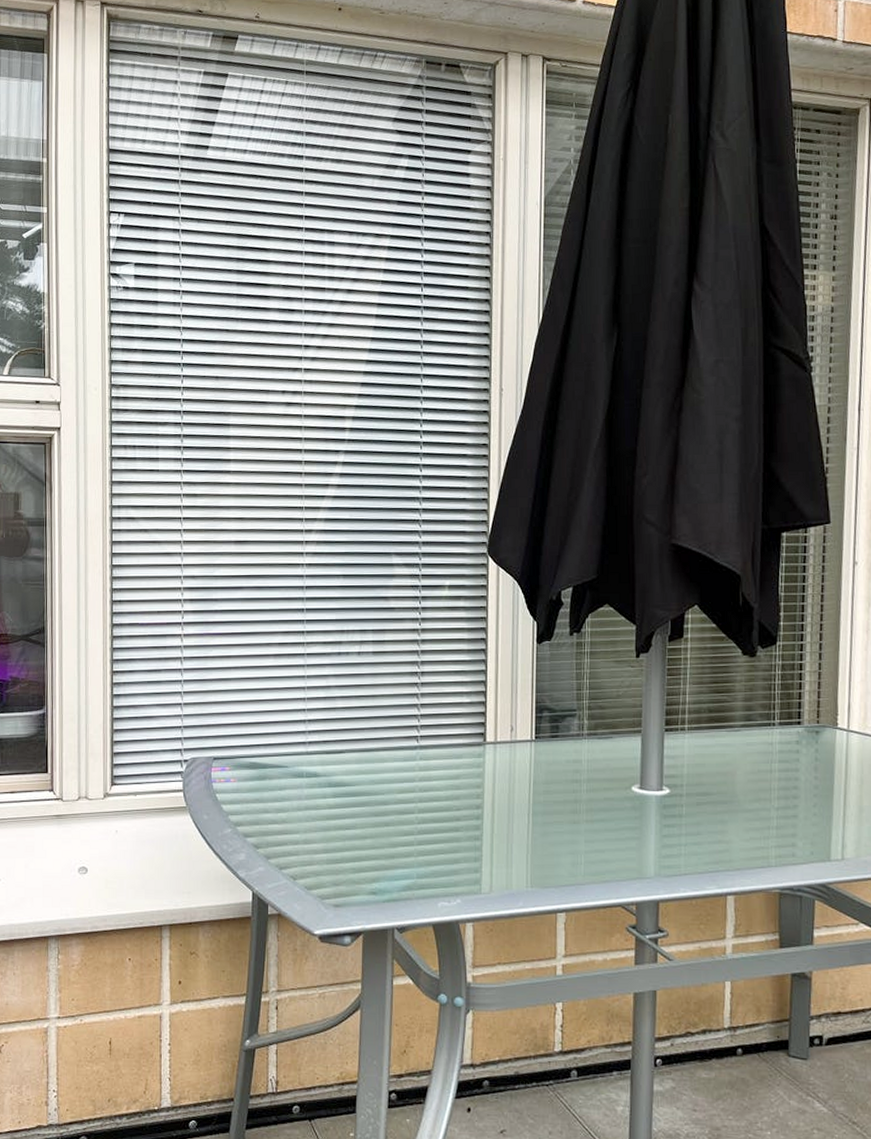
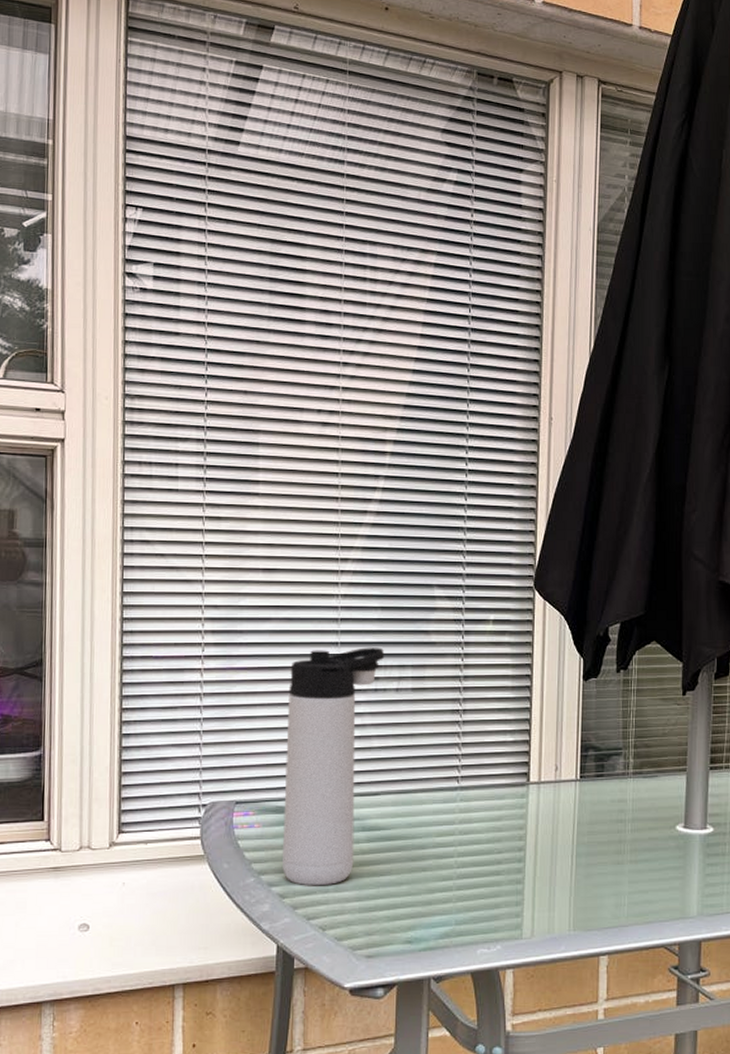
thermos bottle: none [256,613,347,838] -> present [283,647,385,886]

